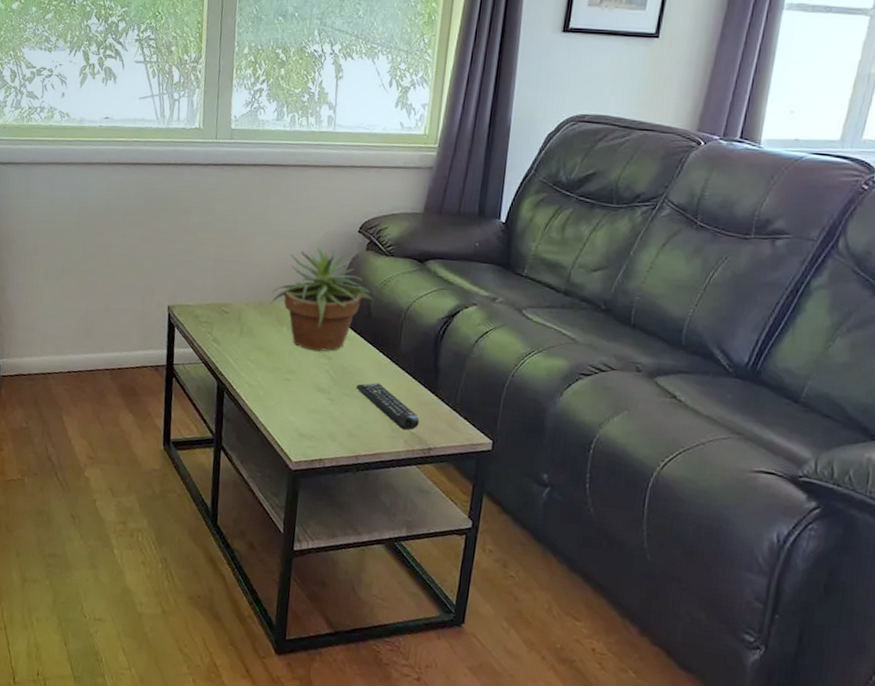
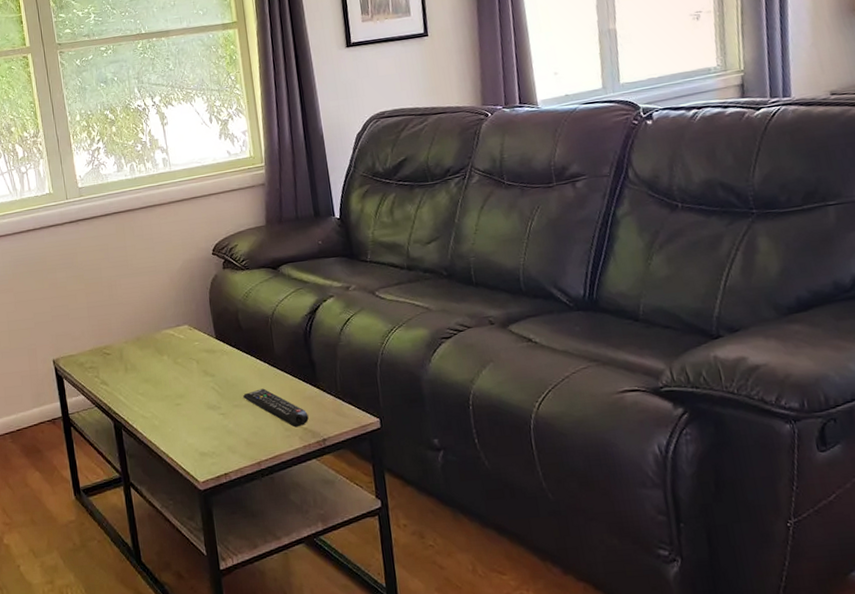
potted plant: present [269,248,374,352] -> none [146,274,241,372]

